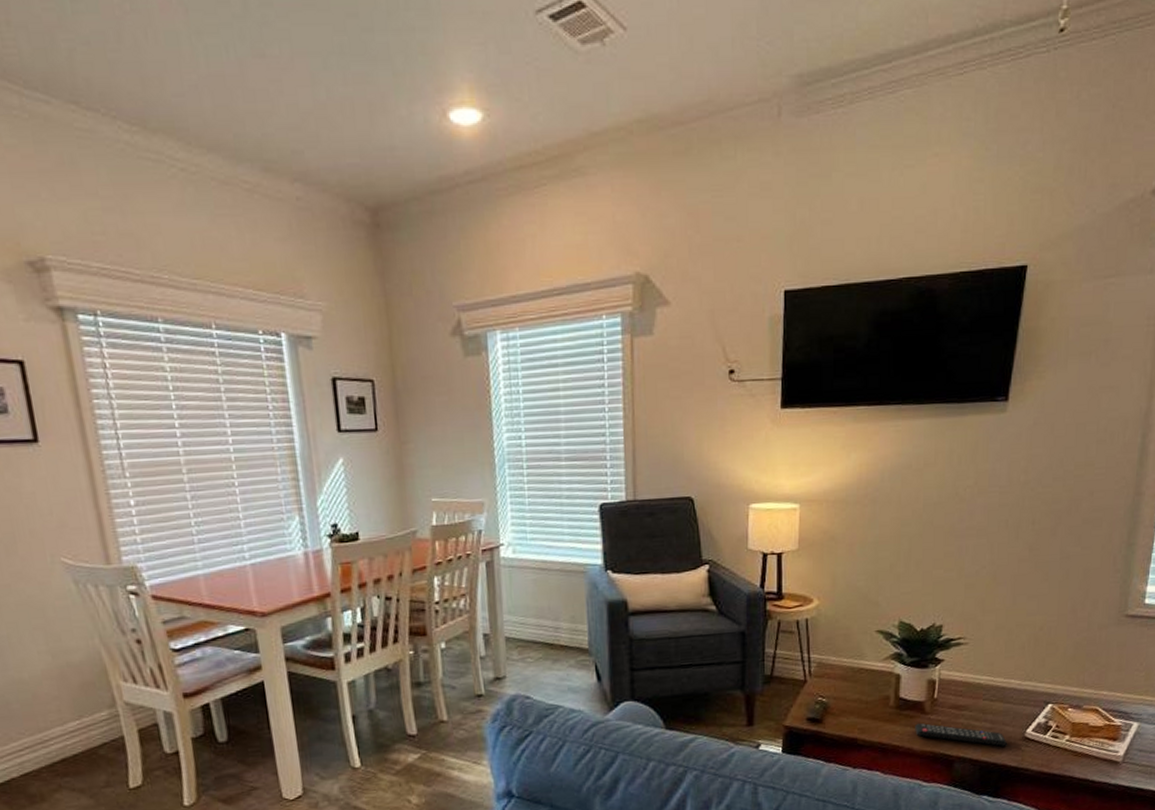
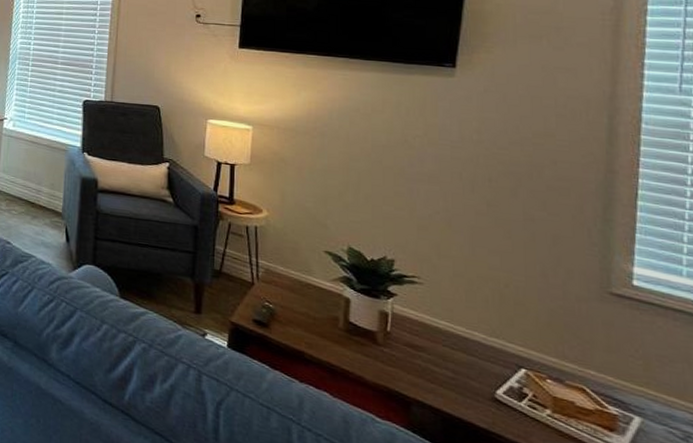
remote control: present [915,722,1008,747] -> none [366,352,475,403]

